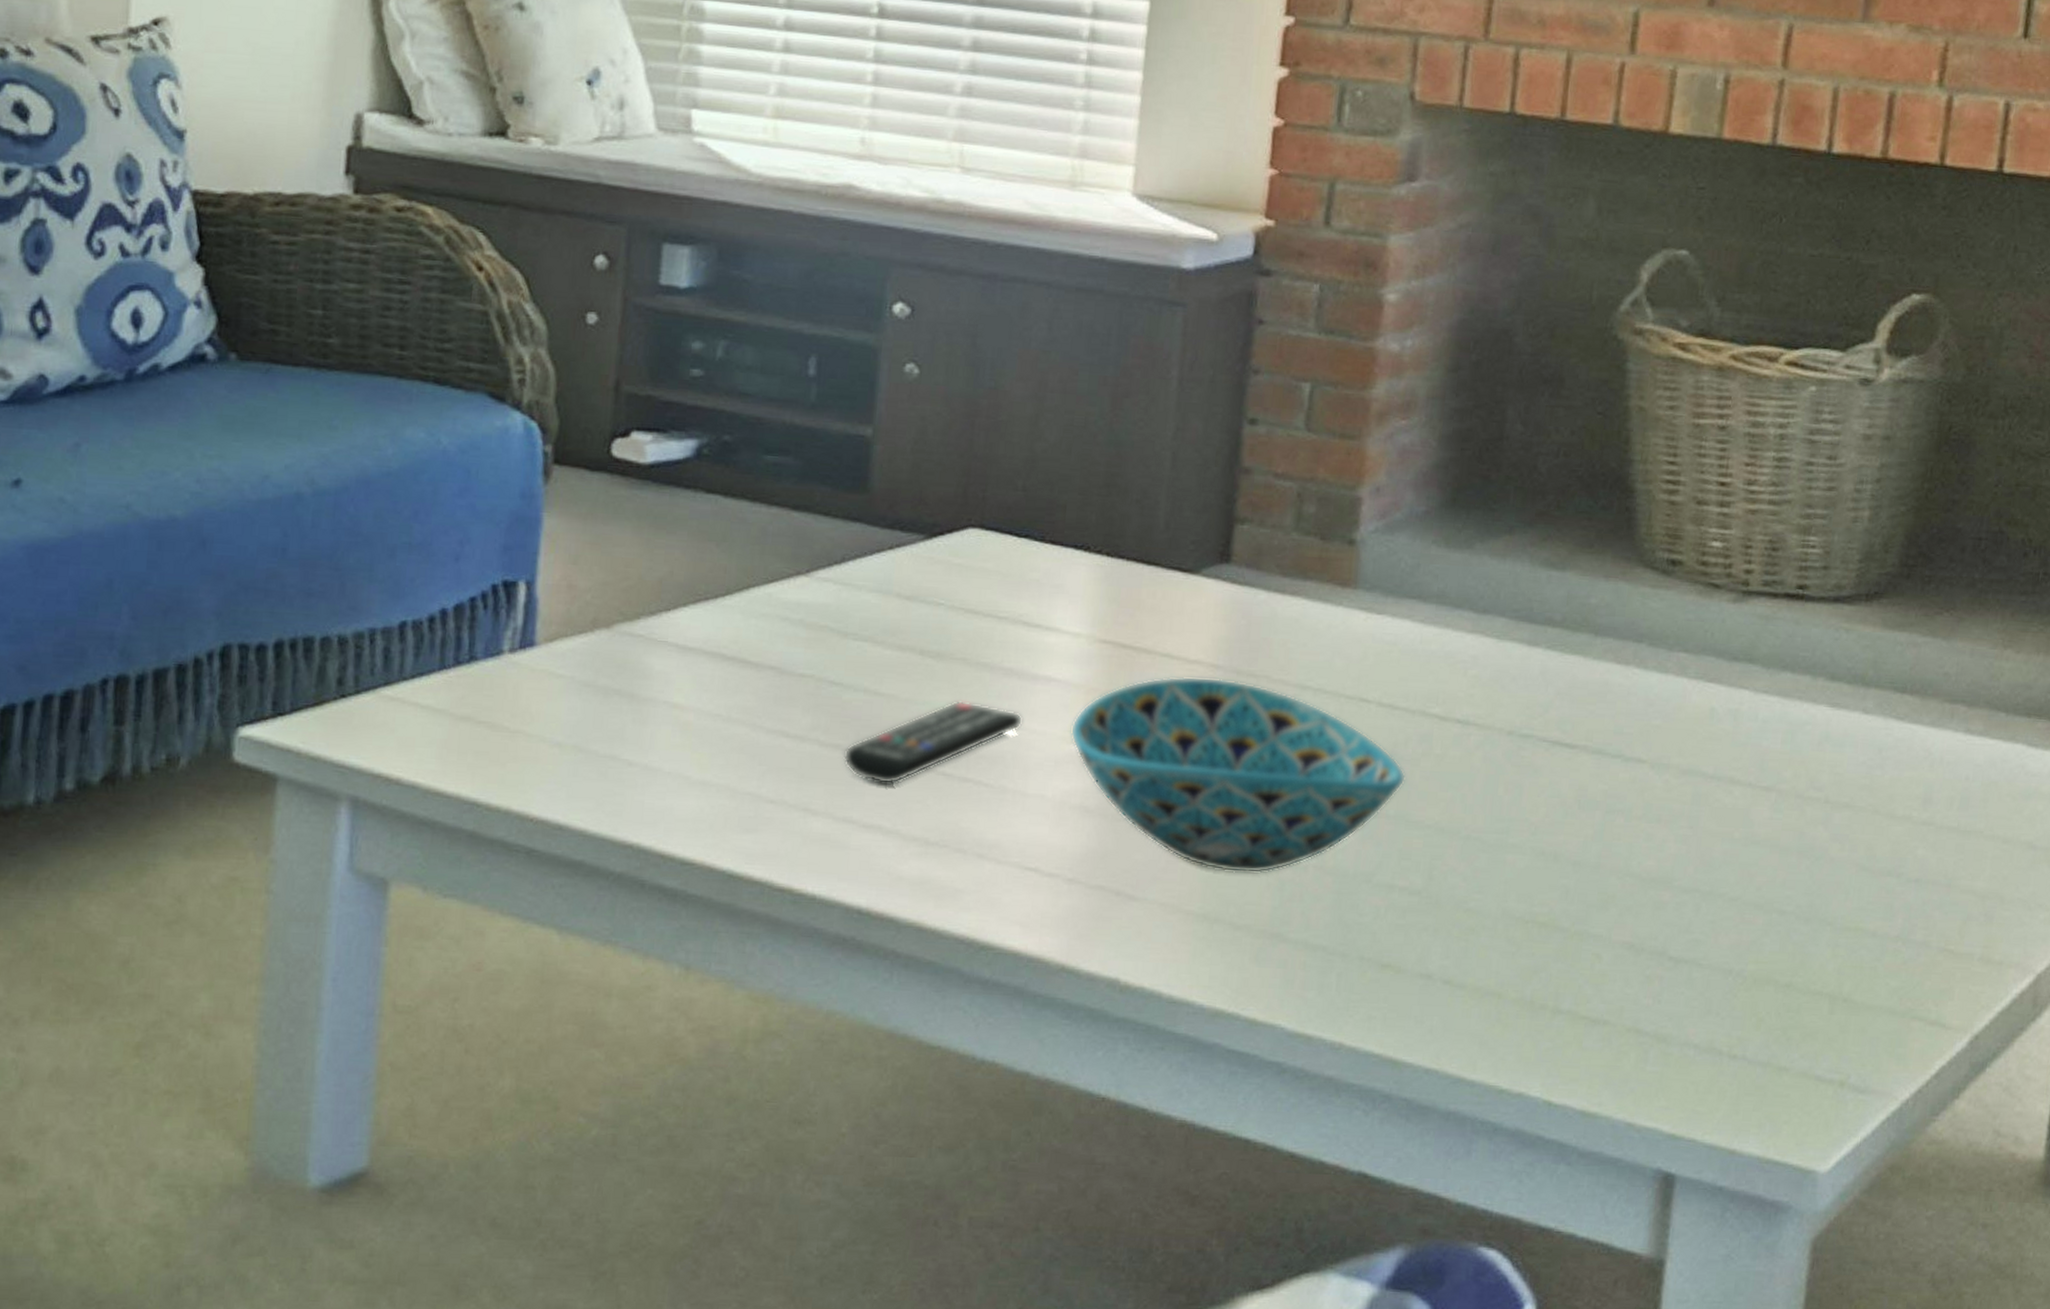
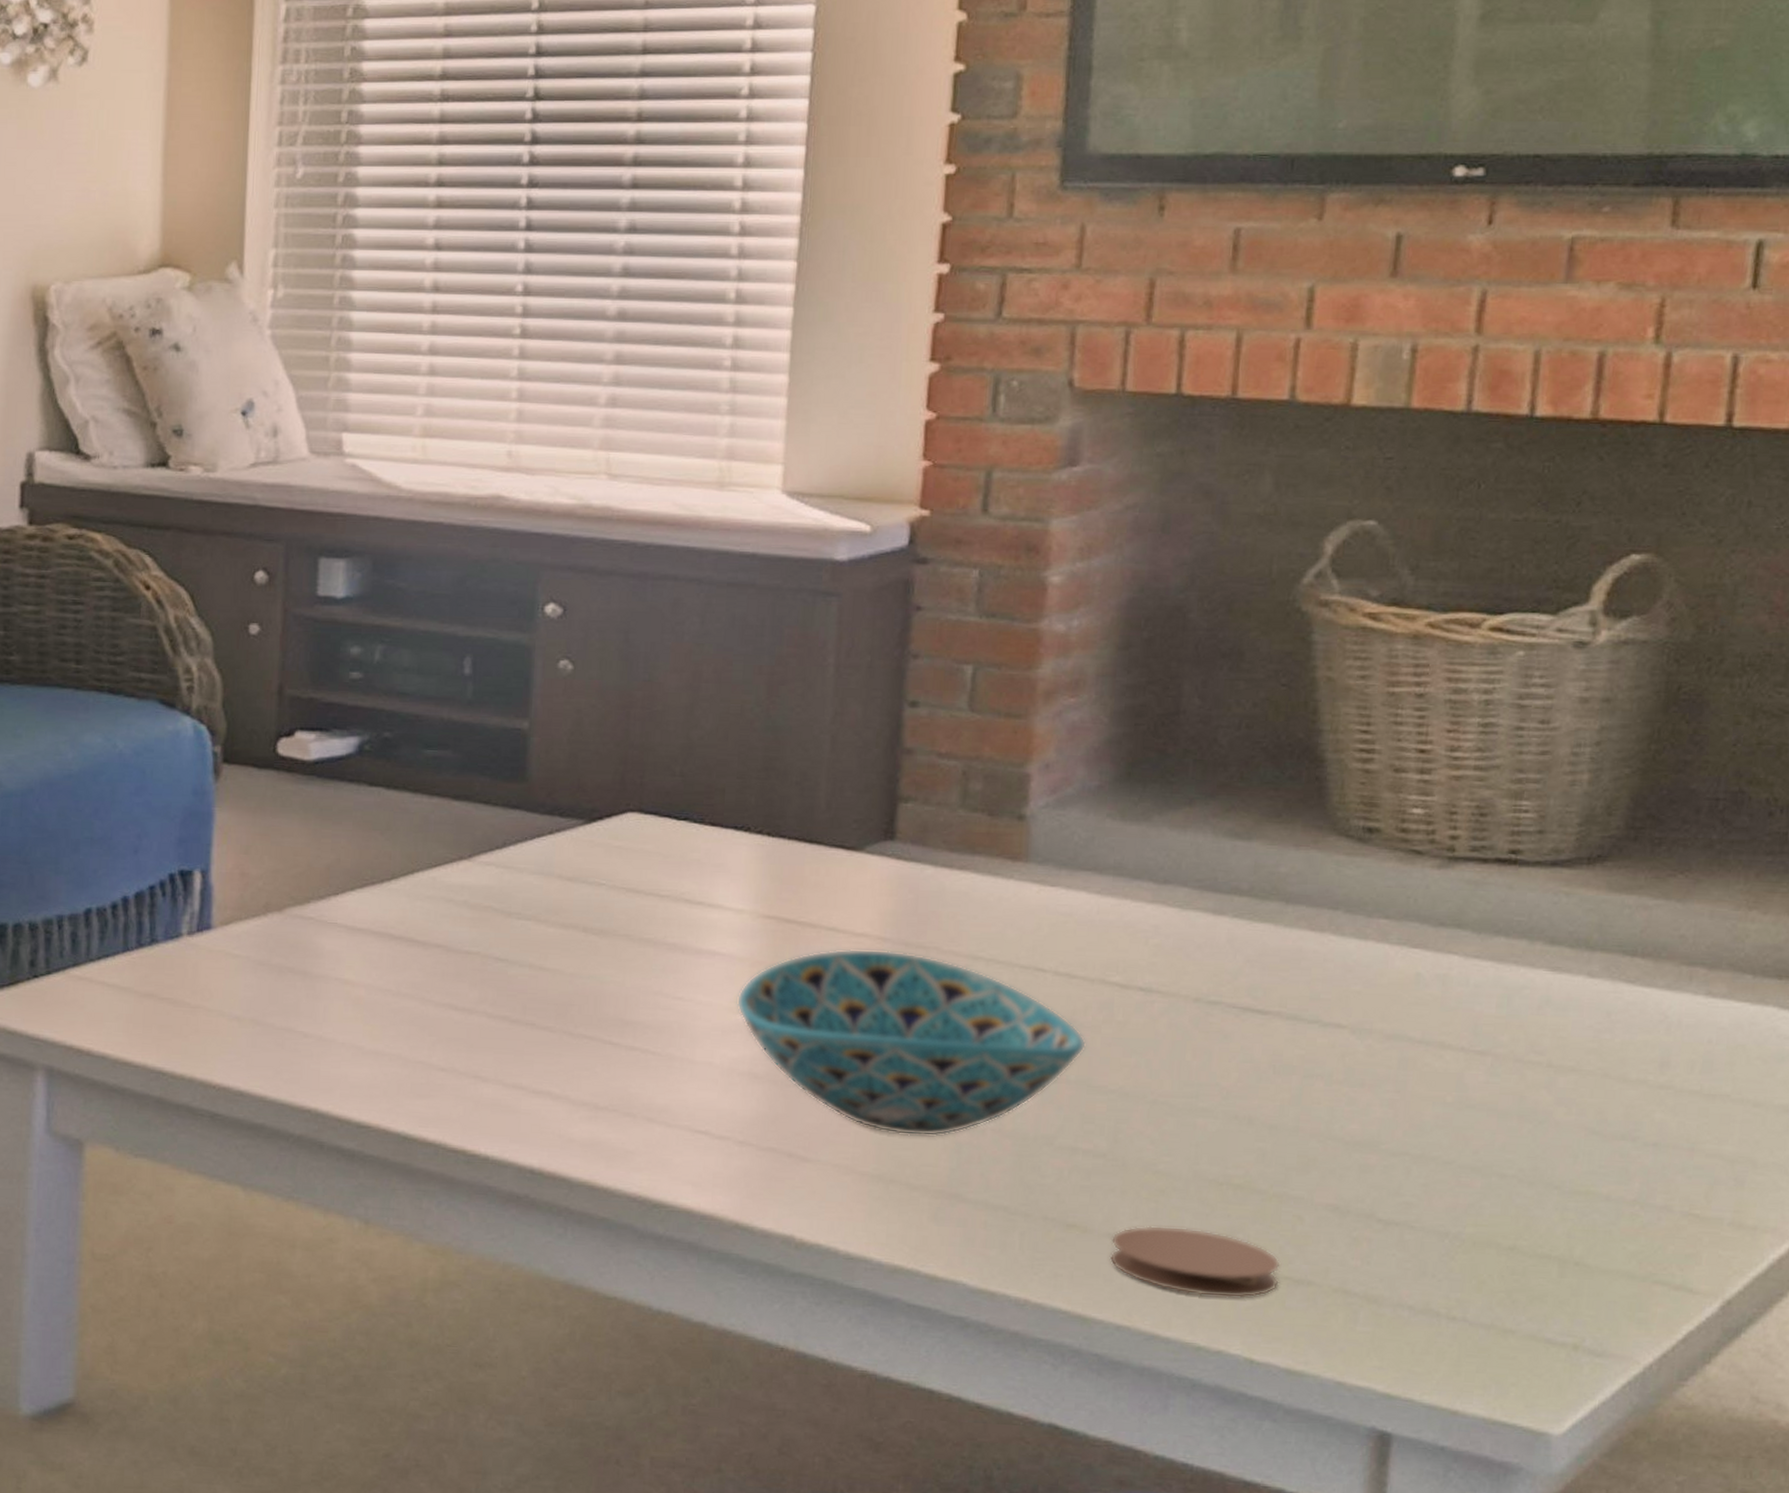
remote control: present [843,700,1024,785] -> none [511,973,689,1053]
coaster: none [1420,965,1579,1039] -> present [1109,1225,1281,1299]

